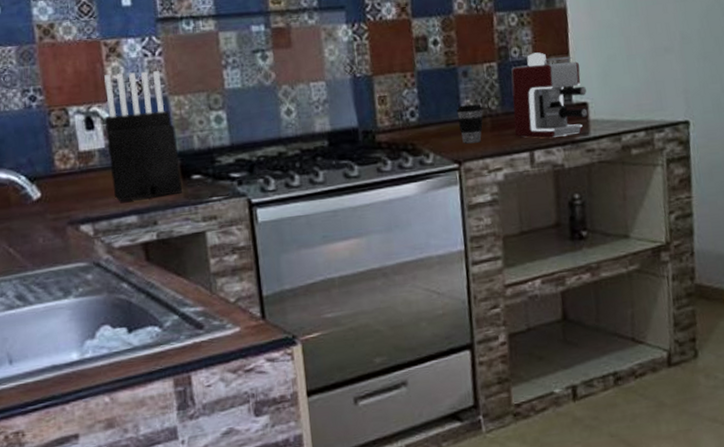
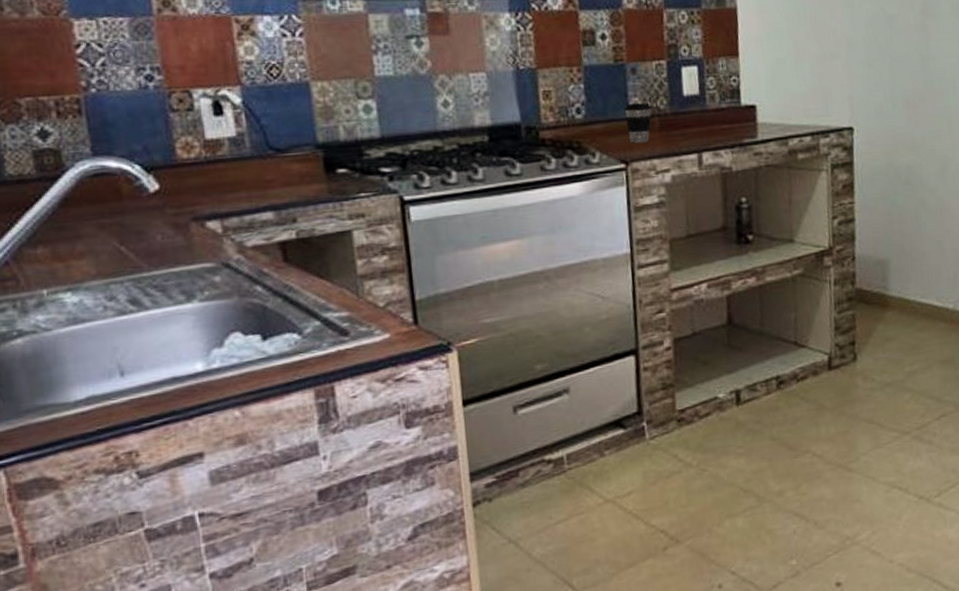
knife block: present [104,71,182,201] -> none [235,53,326,196]
coffee maker: present [511,52,588,138] -> none [680,52,756,140]

